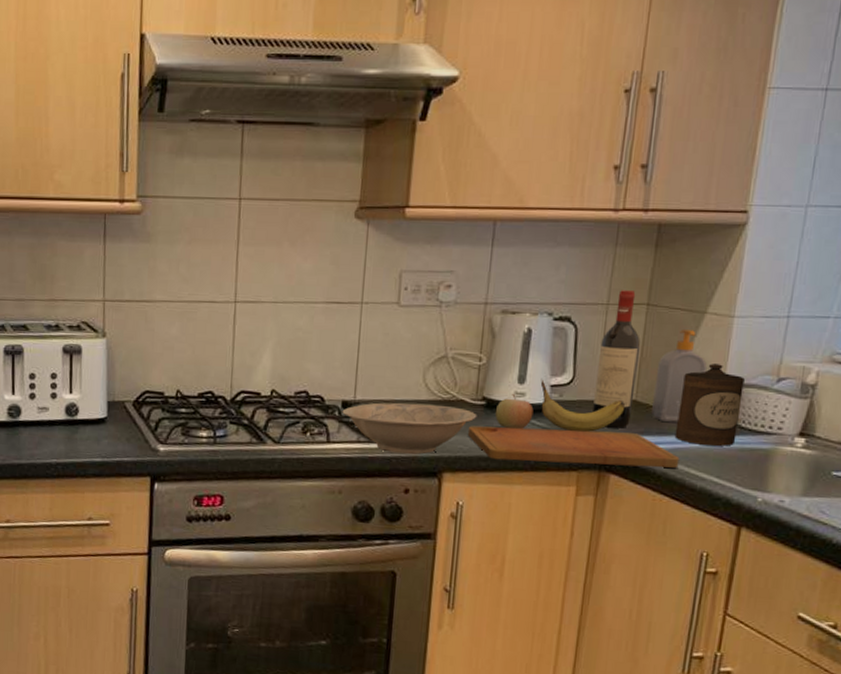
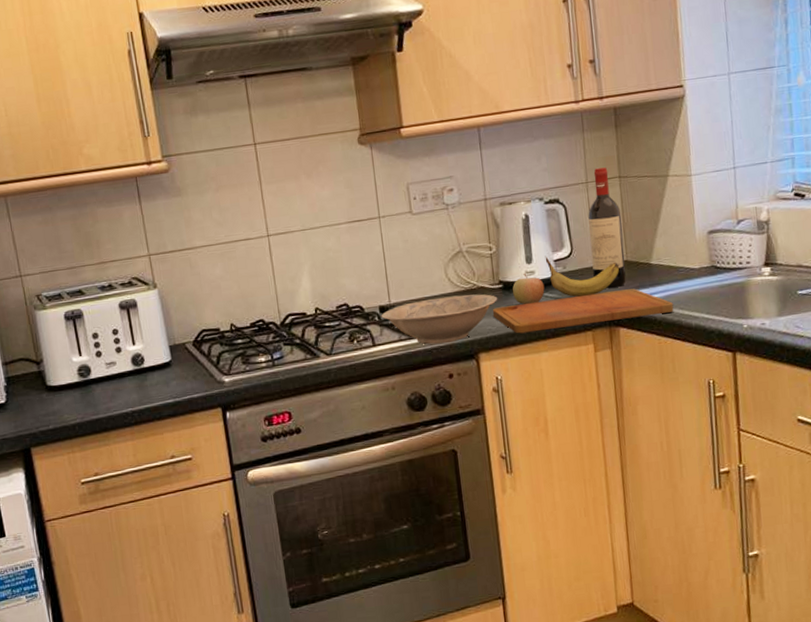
soap bottle: present [651,330,708,422] -> none [638,192,680,274]
canister: present [674,364,745,446] -> none [662,217,716,289]

